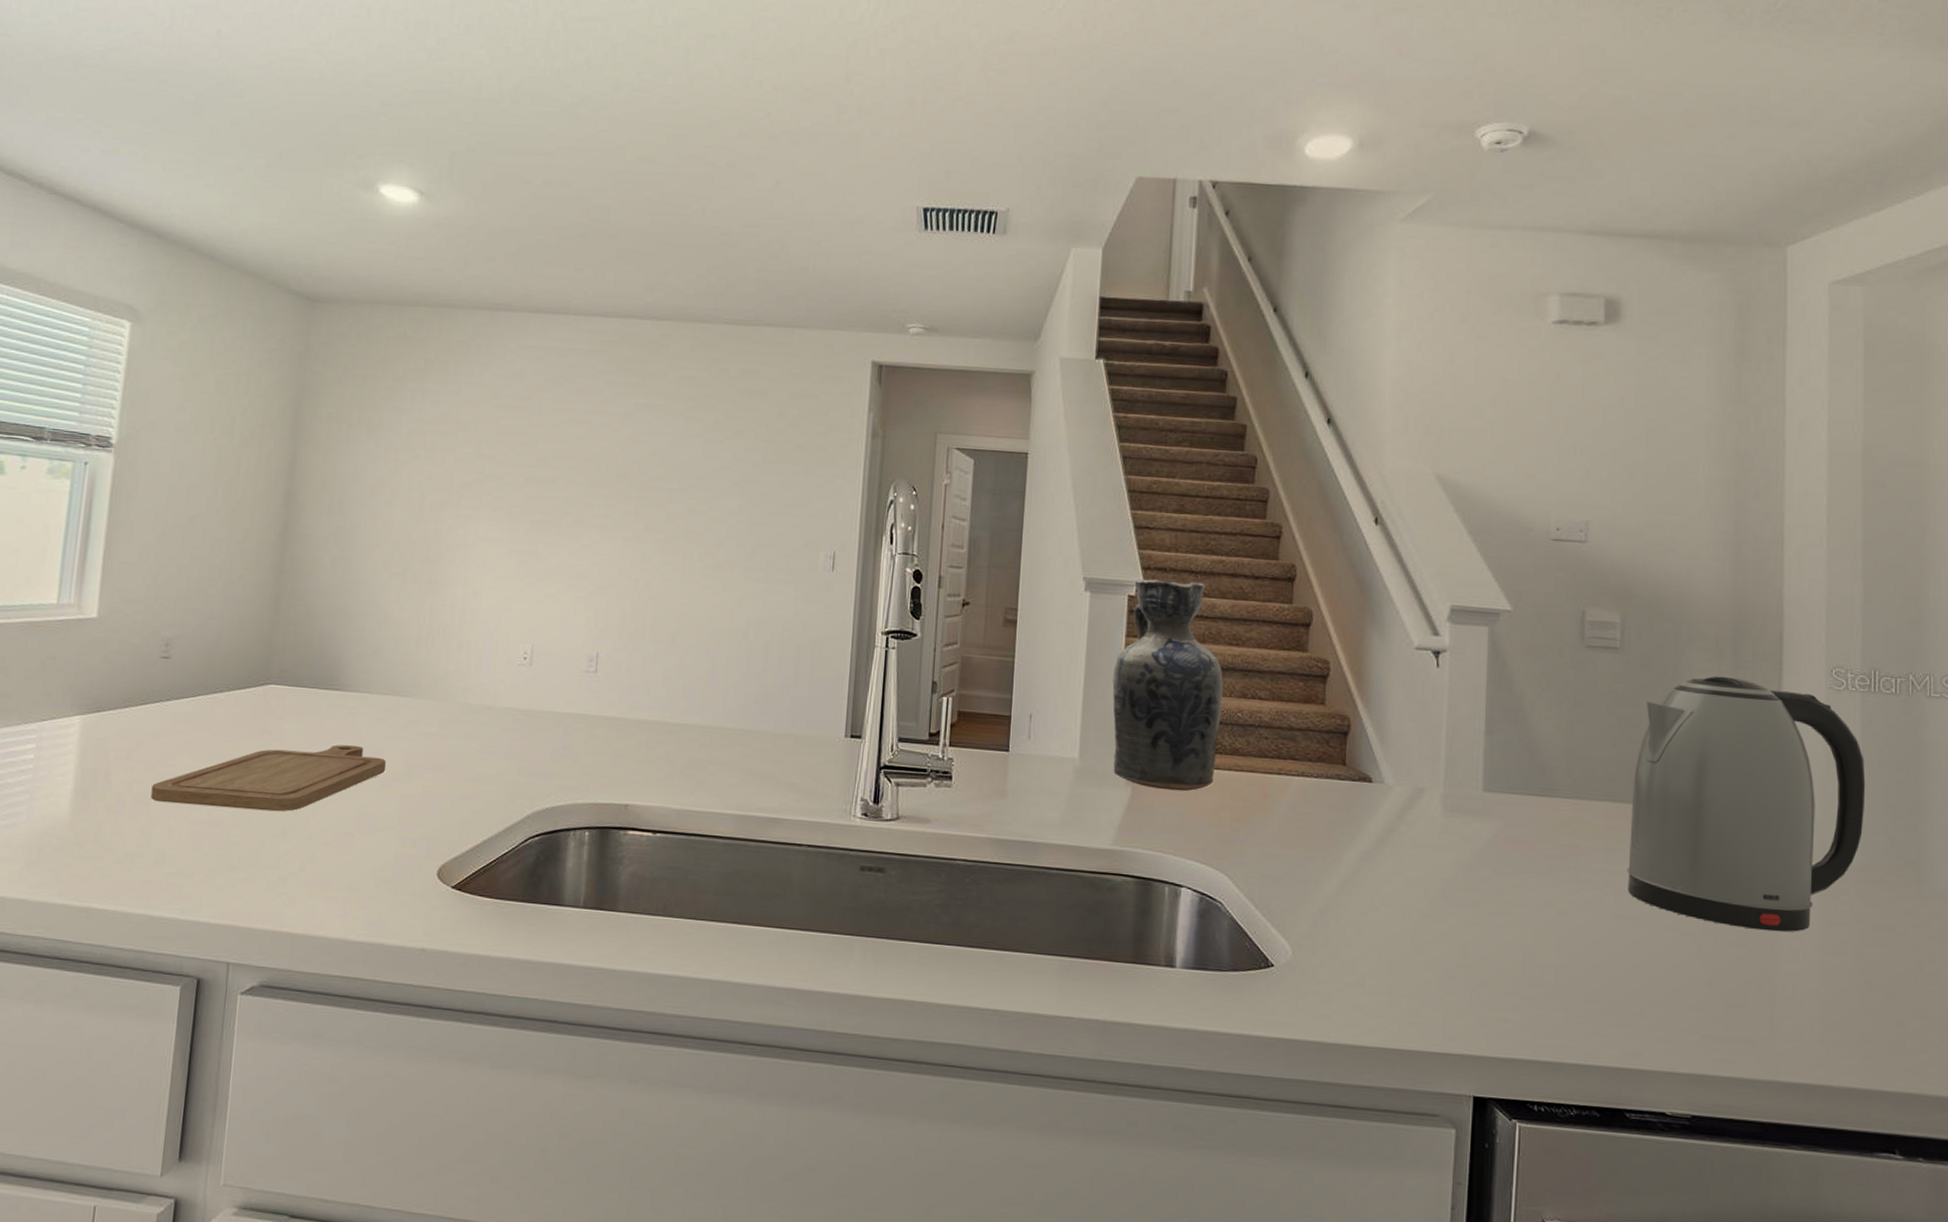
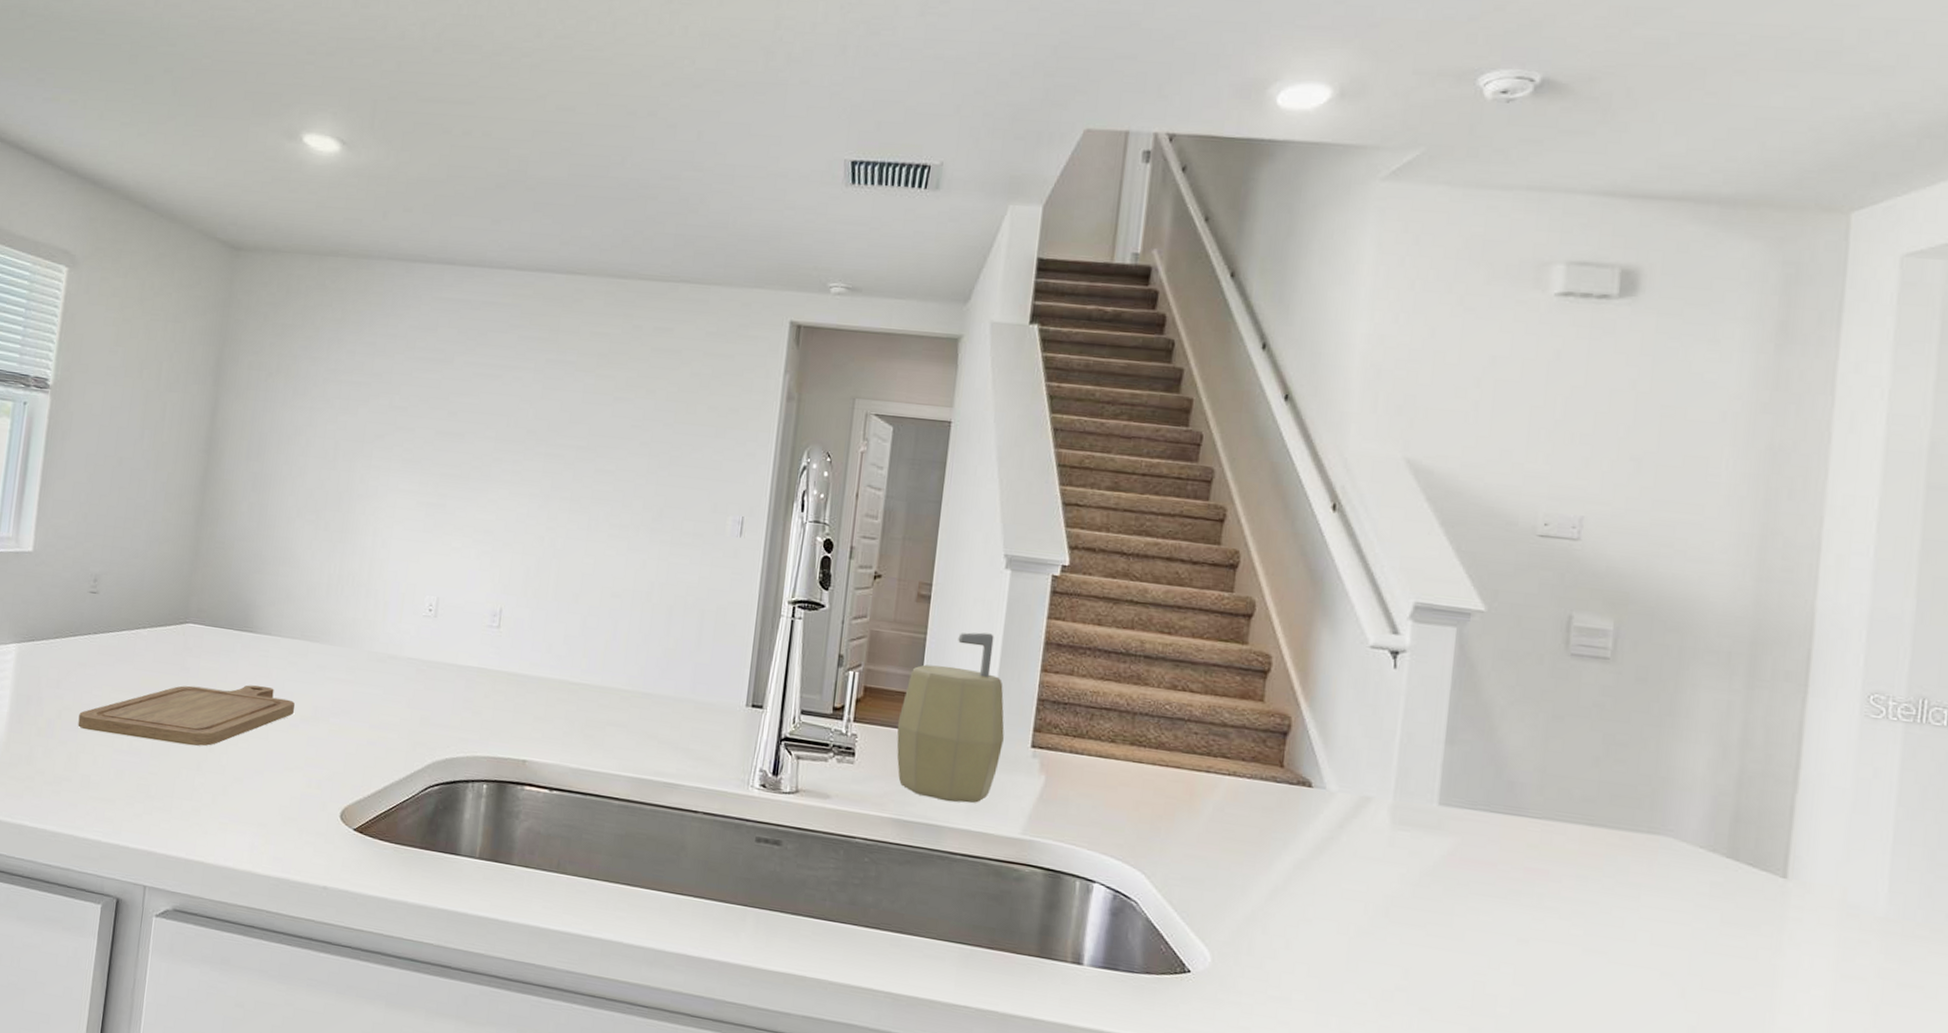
soap dispenser: none [990,653,1092,819] -> present [896,632,1005,803]
ceramic jug: present [1112,578,1224,791] -> none [1026,558,1152,784]
kettle: present [1627,676,1866,932] -> none [1601,694,1902,983]

